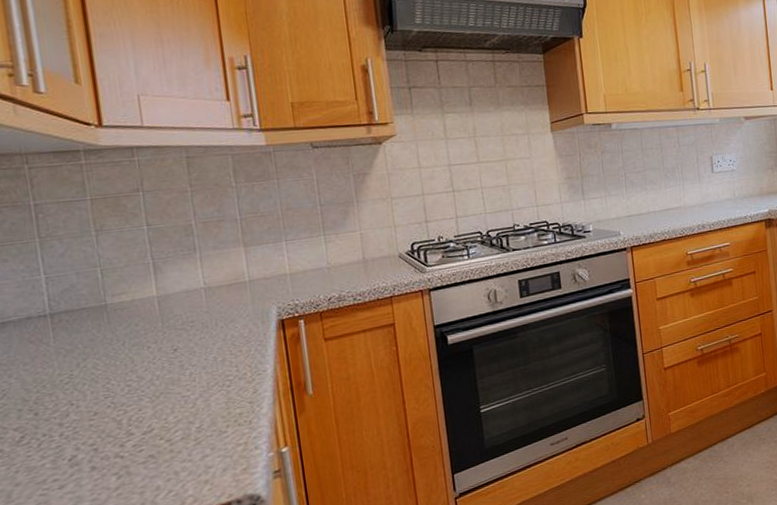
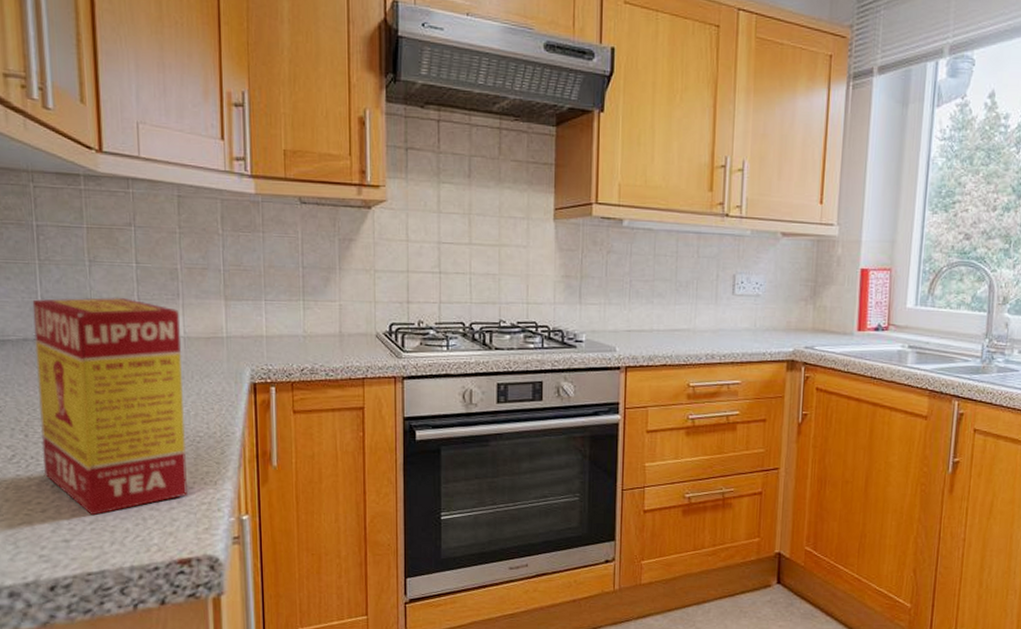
tea box: none [34,260,221,481] -> present [32,297,187,516]

